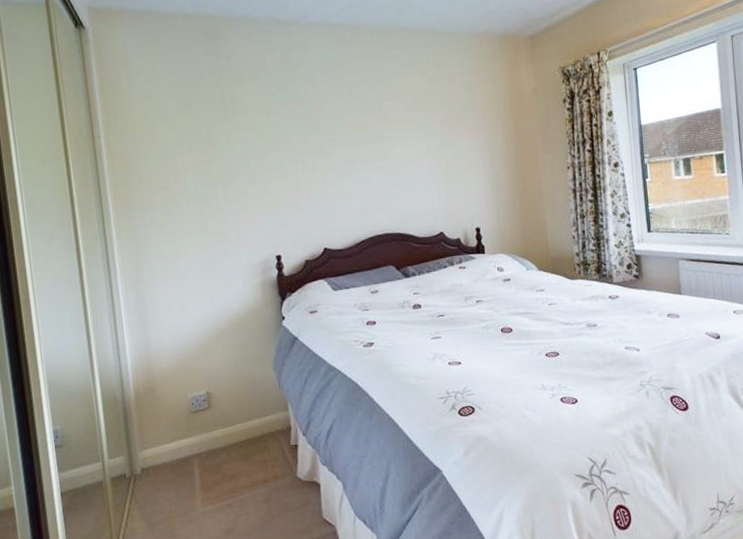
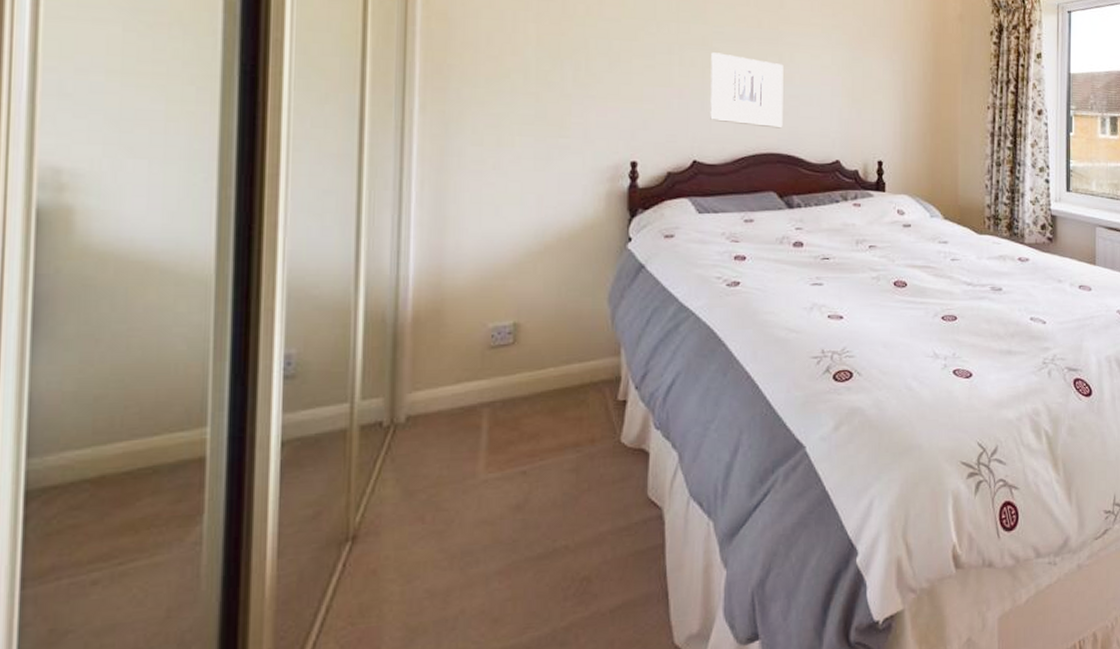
wall art: none [327,156,393,214] -> present [710,52,784,129]

